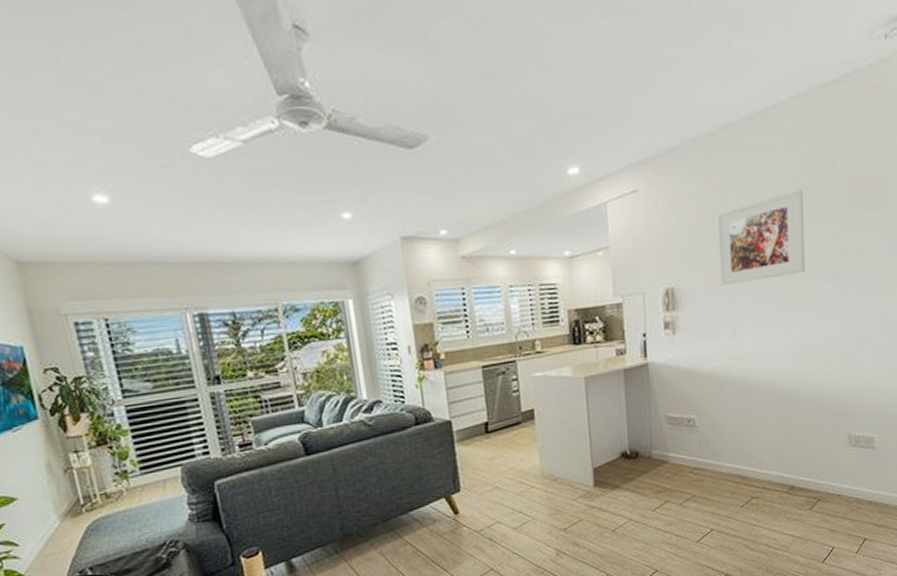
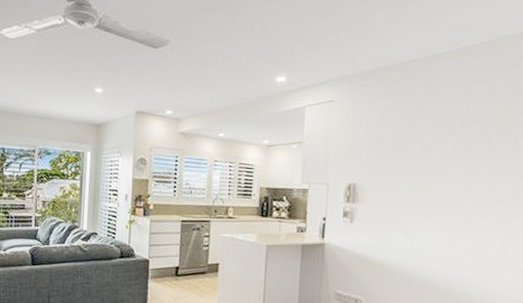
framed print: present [715,189,805,286] -> none [398,118,486,190]

